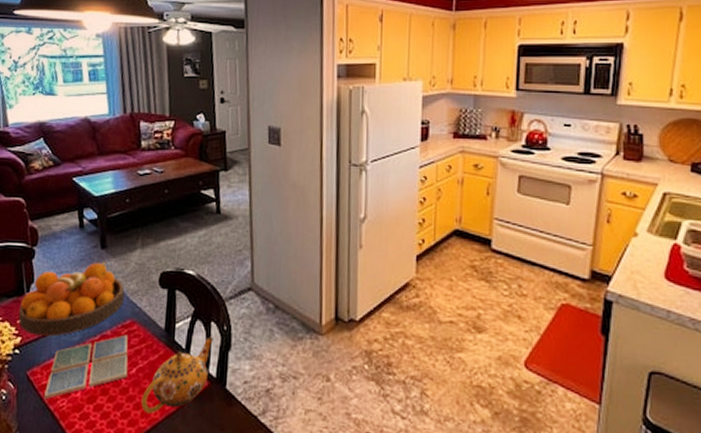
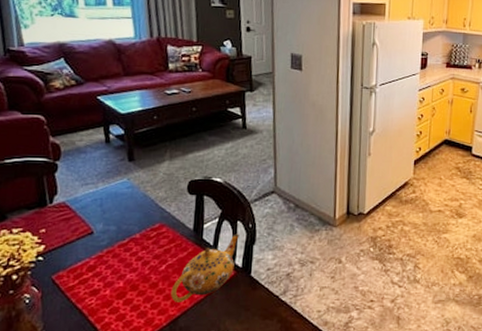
fruit bowl: present [18,261,125,337] -> none [41,172,154,243]
drink coaster: present [44,334,128,399] -> none [71,237,158,299]

